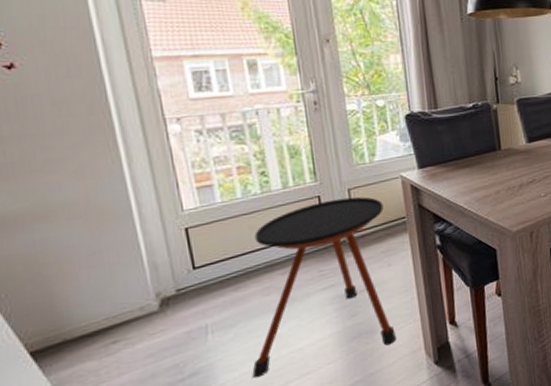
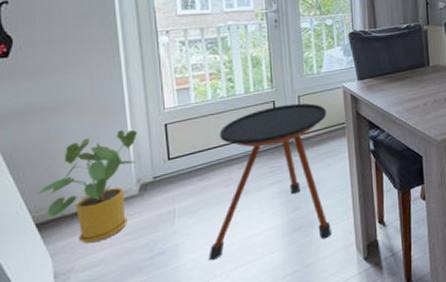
house plant: none [26,237,156,370] -> present [36,130,139,243]

